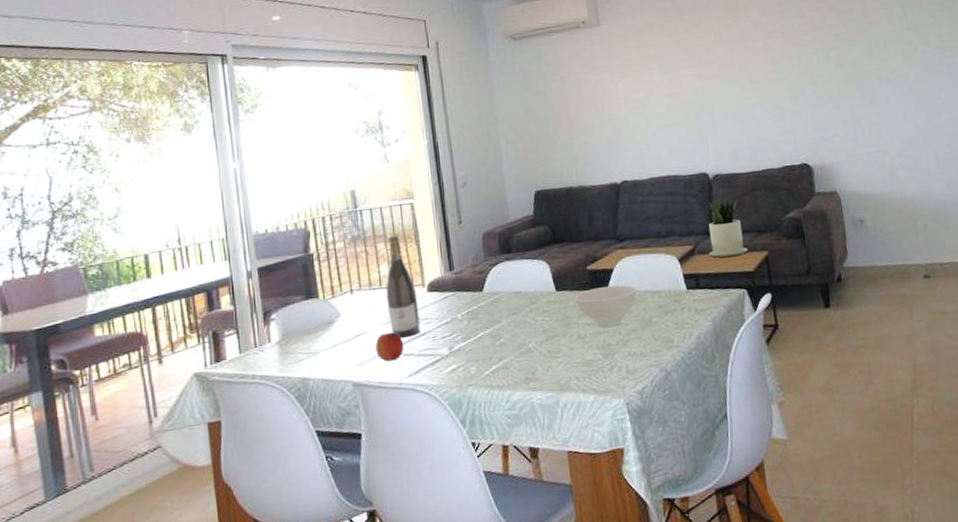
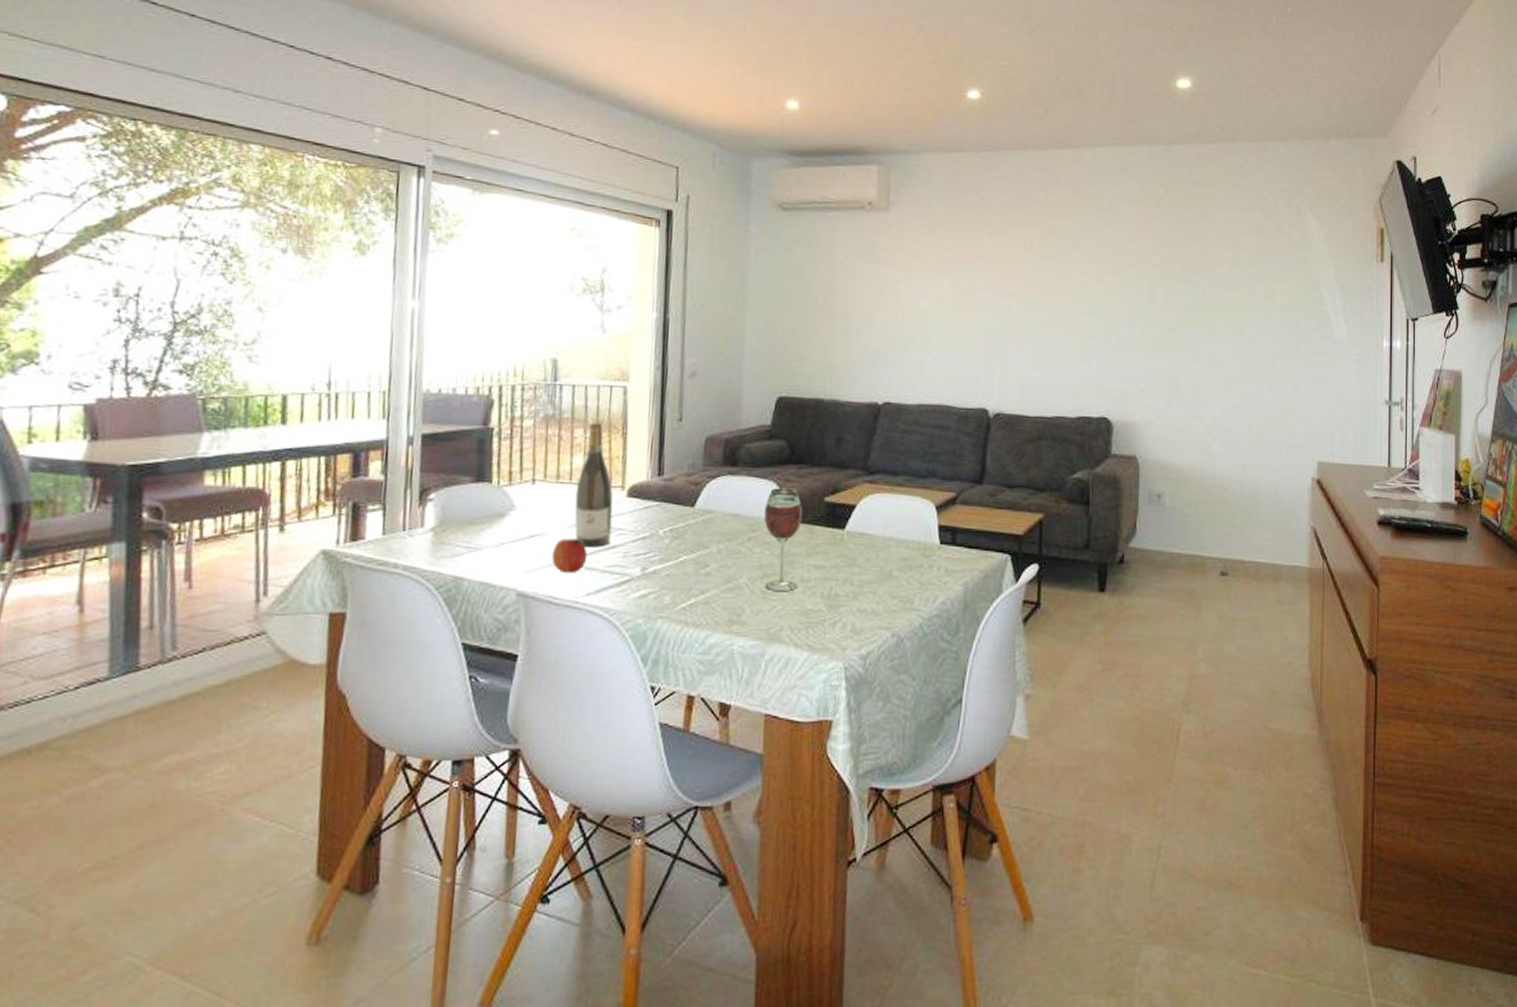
wineglass: none [539,263,577,349] -> present [763,488,802,591]
bowl: present [574,285,637,328] -> none [804,525,881,575]
planter: present [707,197,749,258] -> none [973,442,1021,514]

